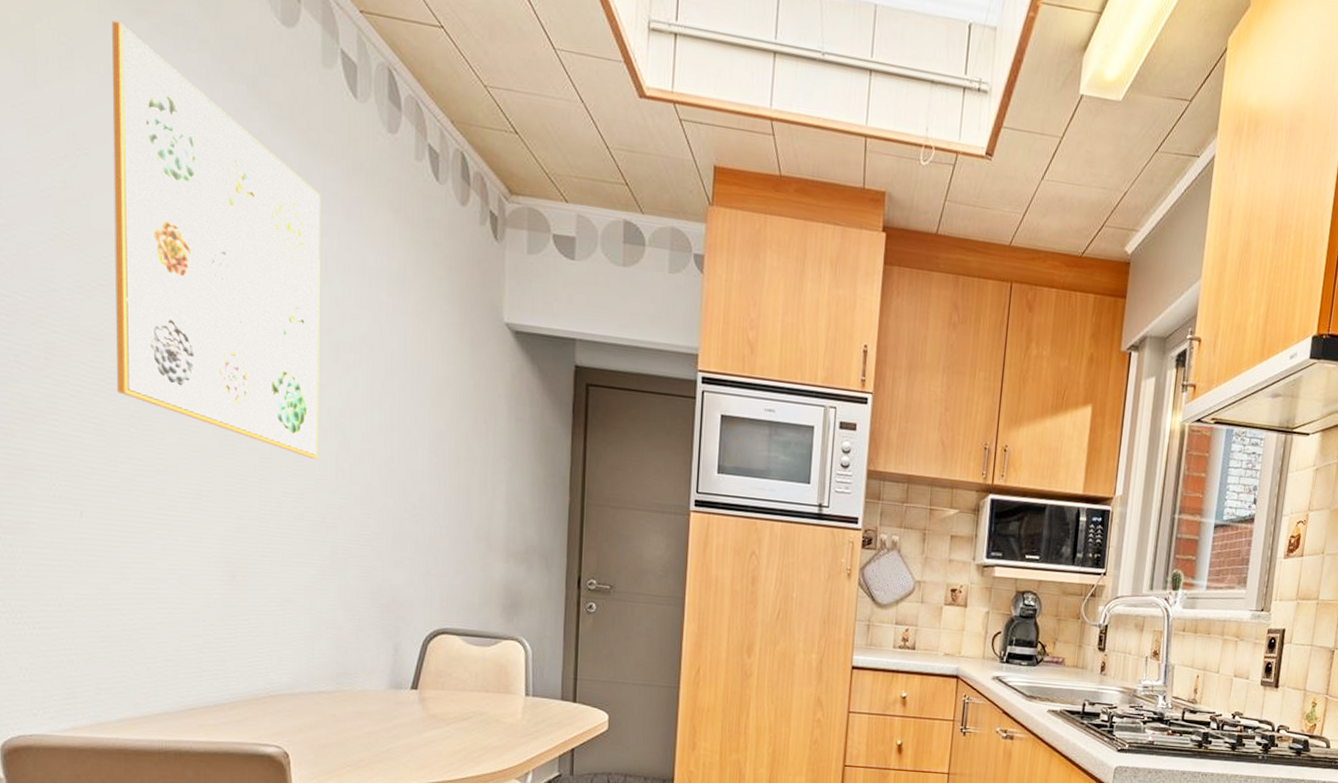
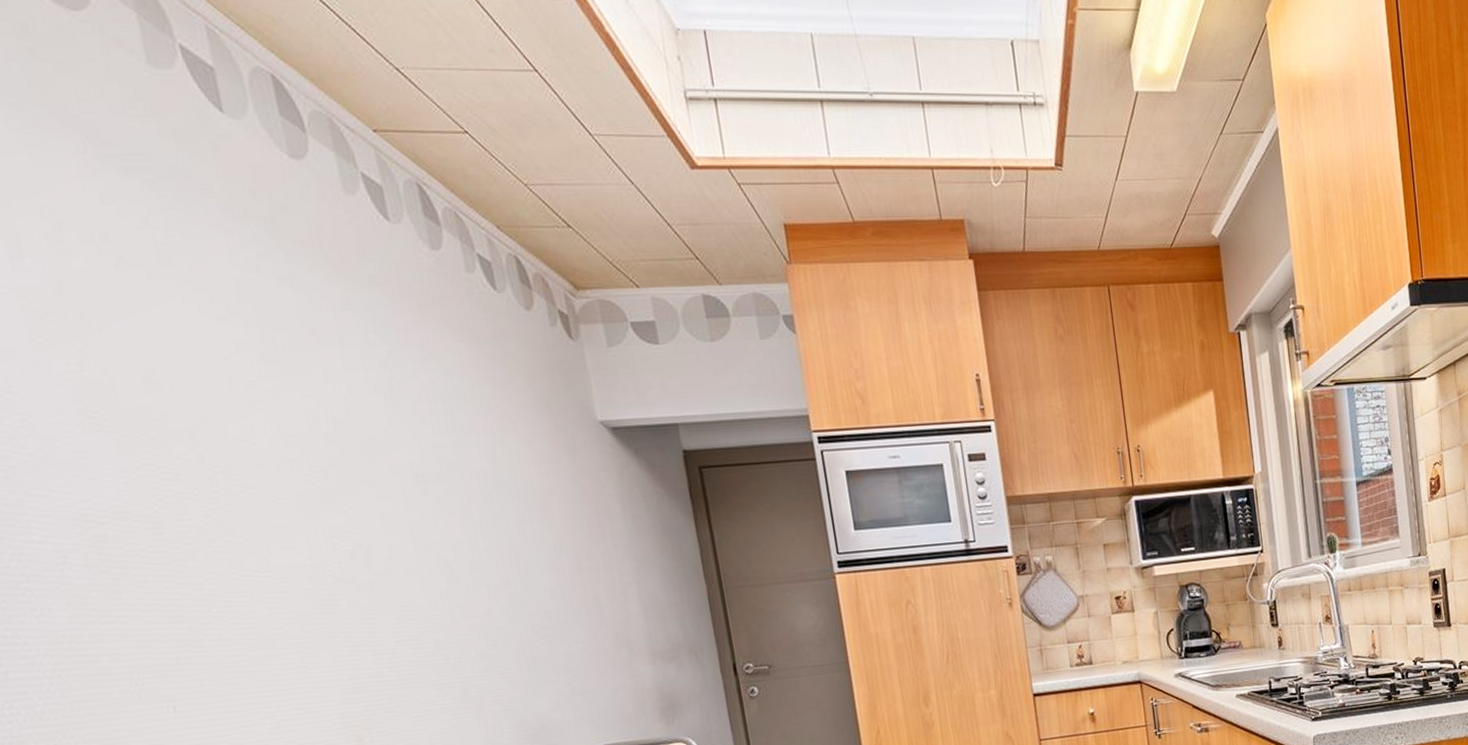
wall art: present [111,20,321,459] -> none [98,184,428,601]

